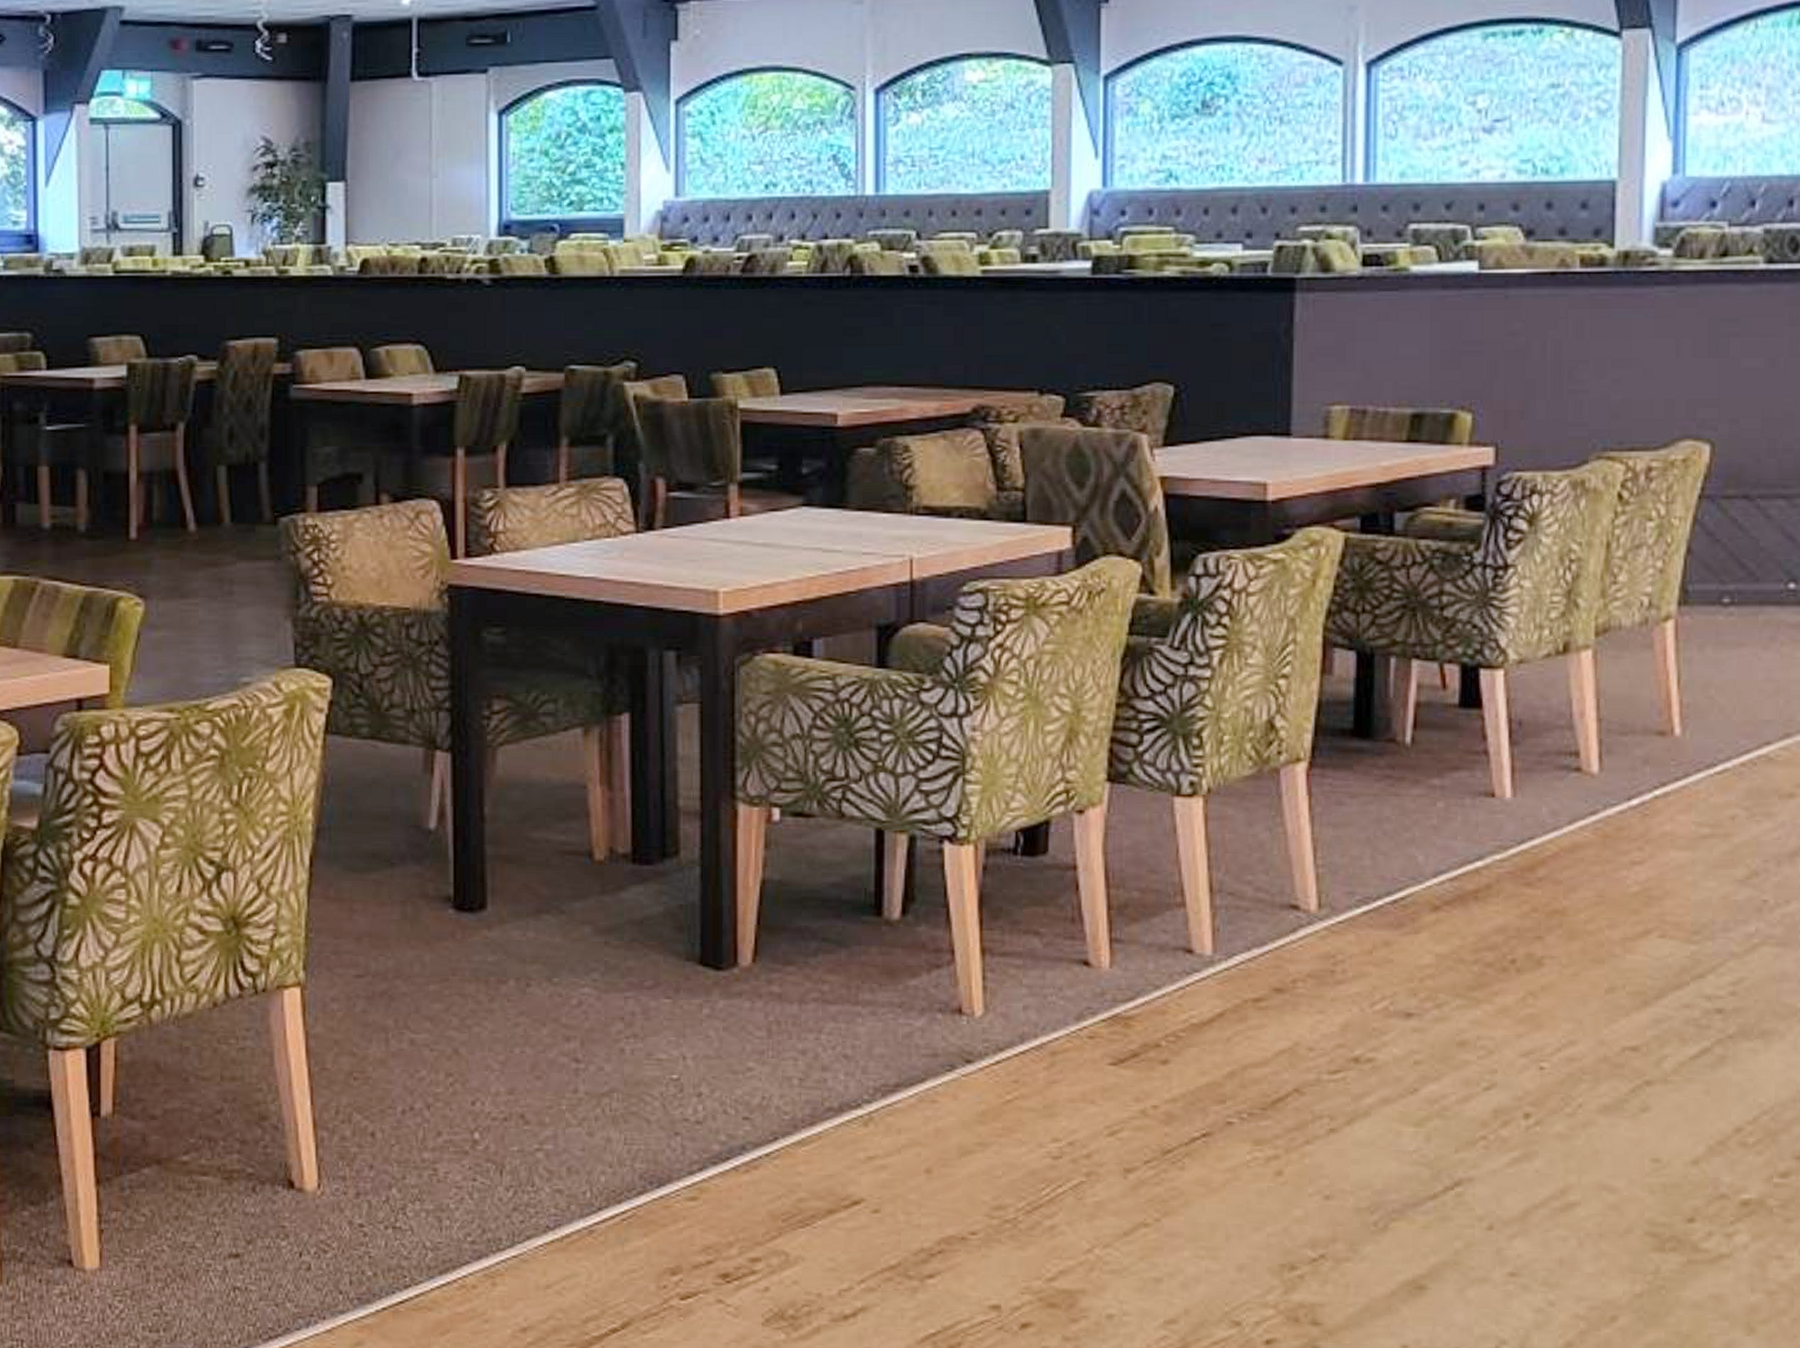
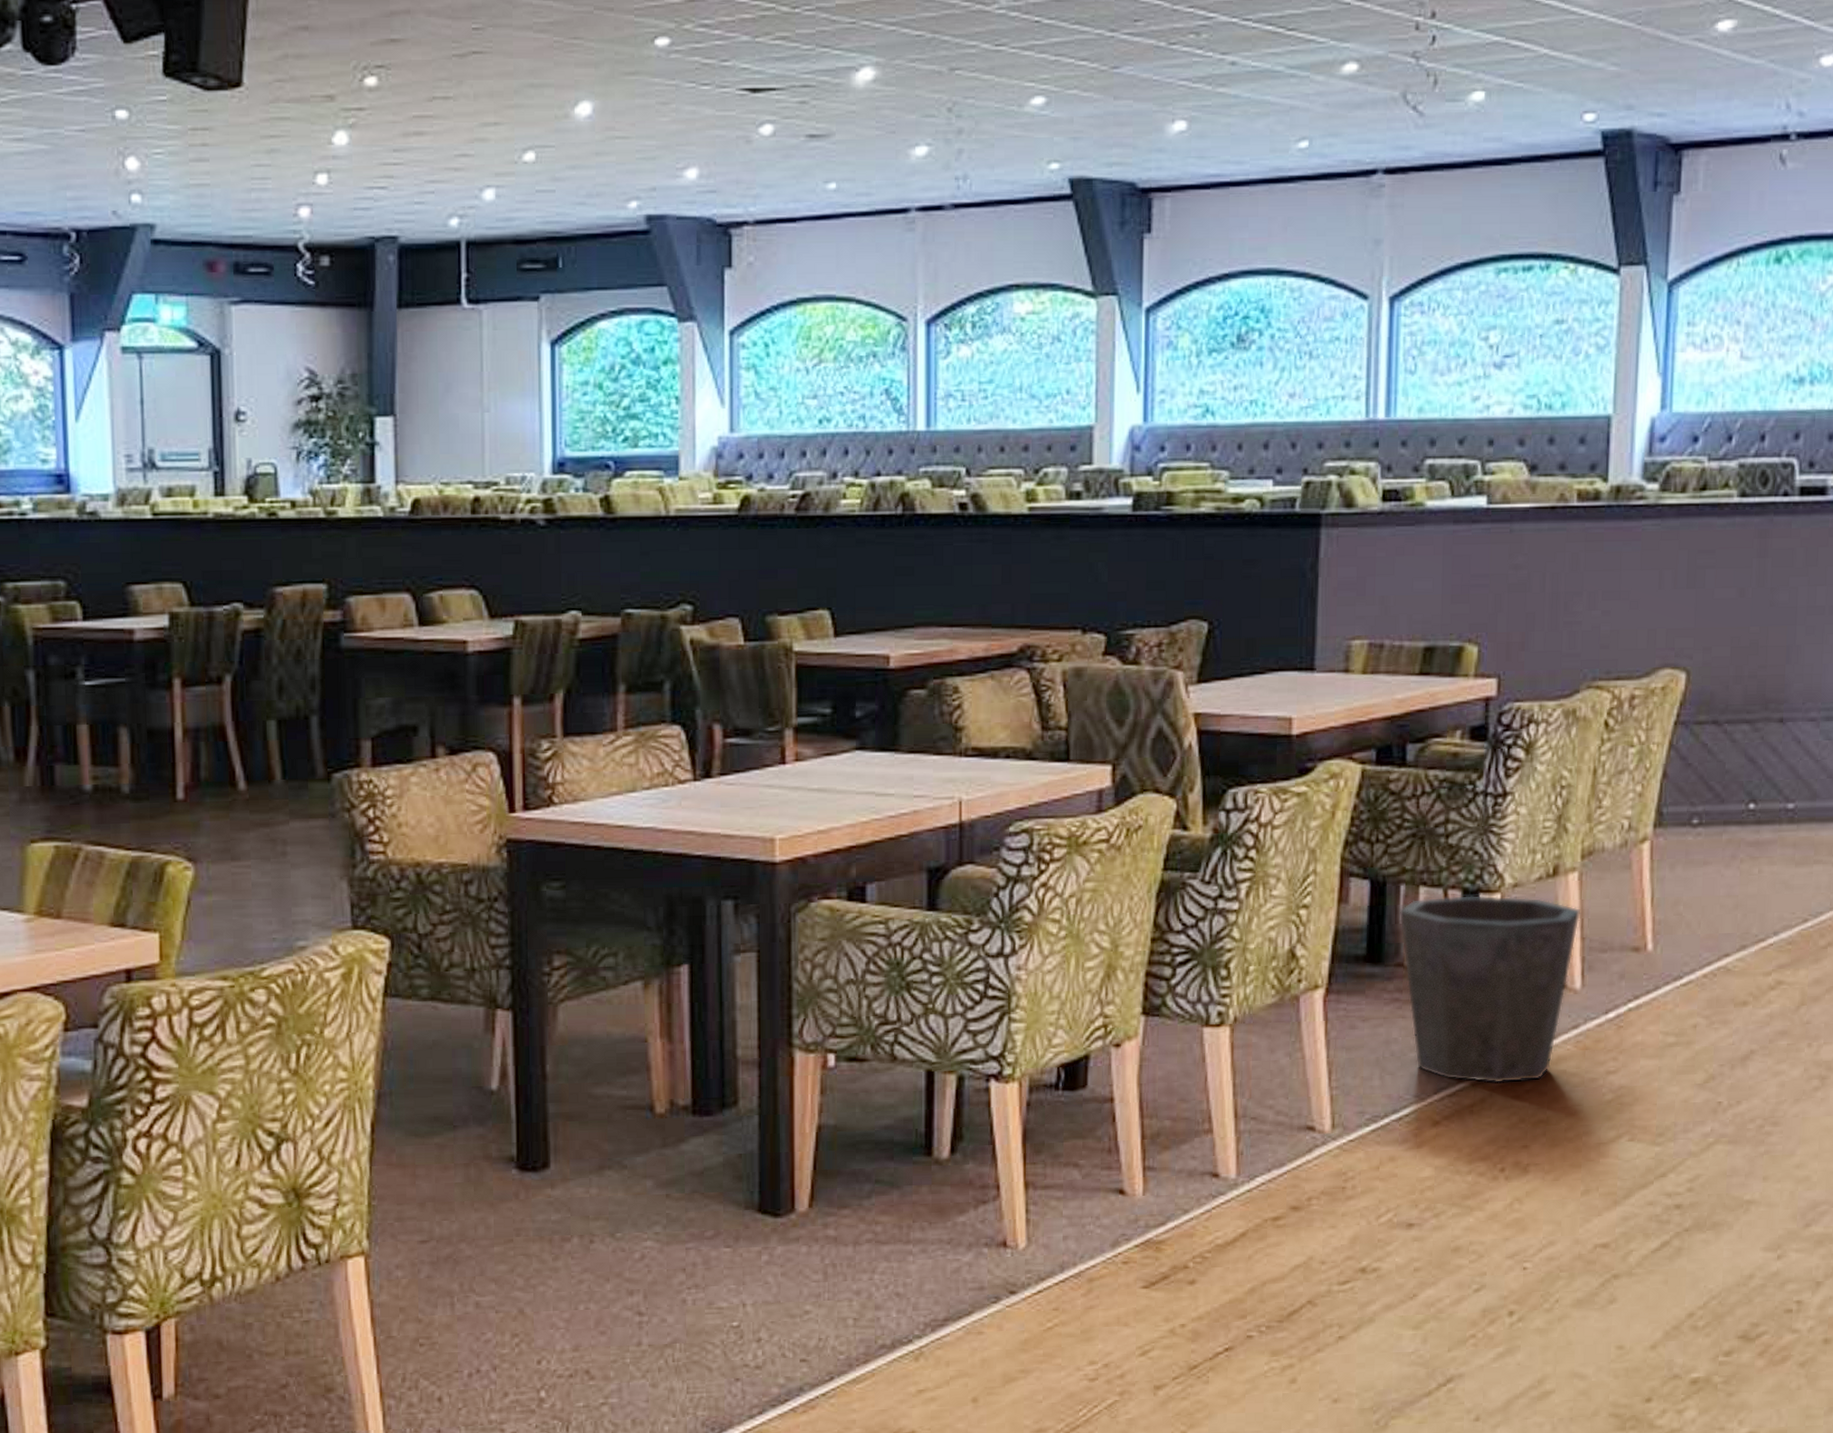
waste bin: none [1389,670,1597,869] -> present [1399,894,1581,1084]

